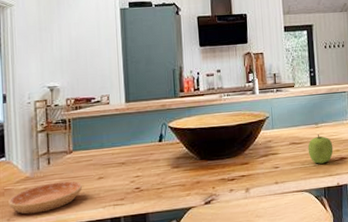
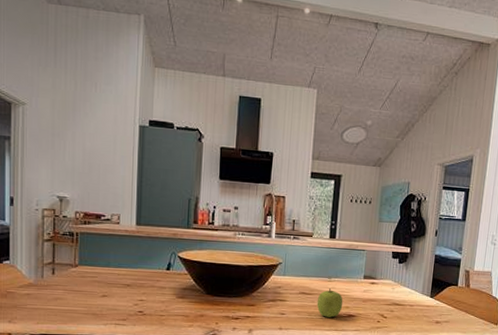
saucer: present [8,180,83,215] -> none [11,292,86,320]

